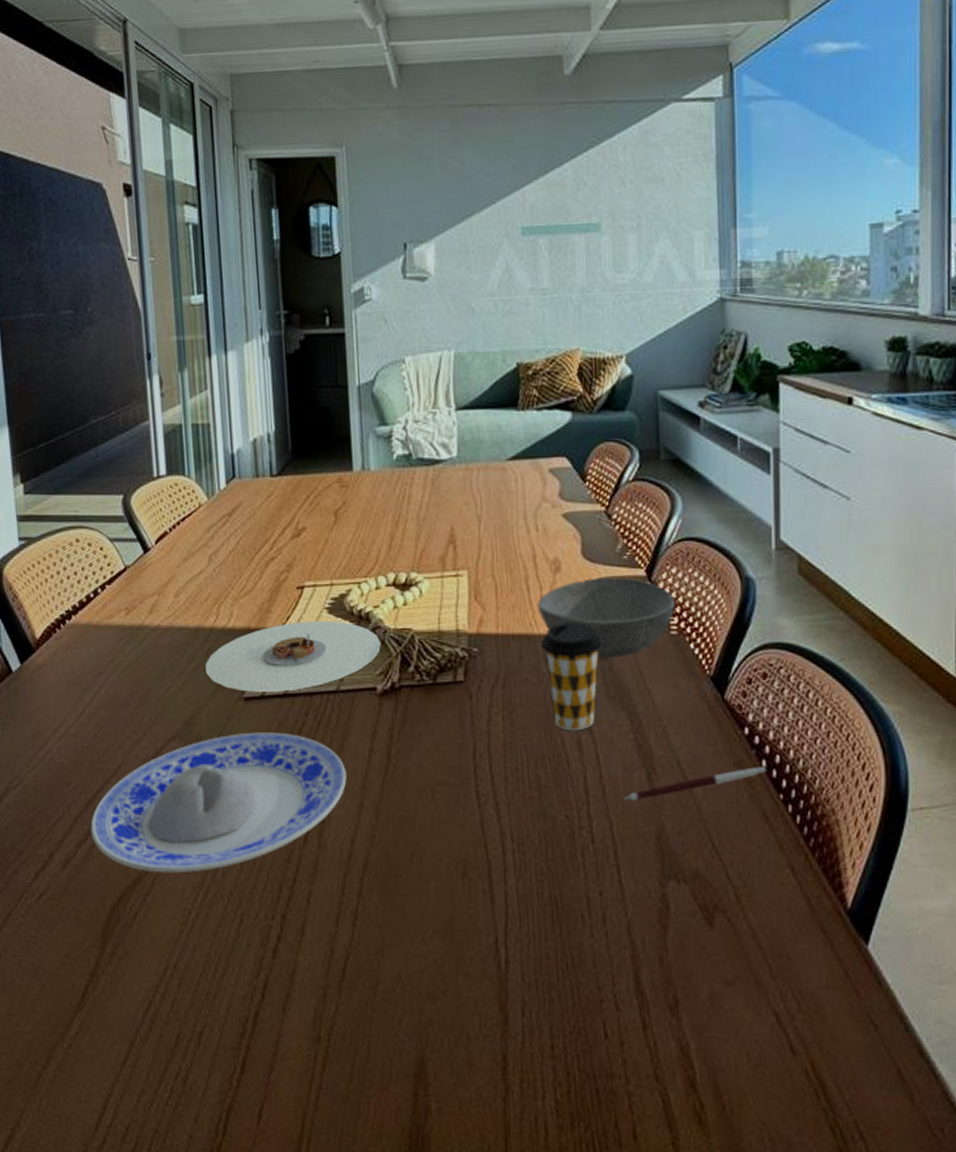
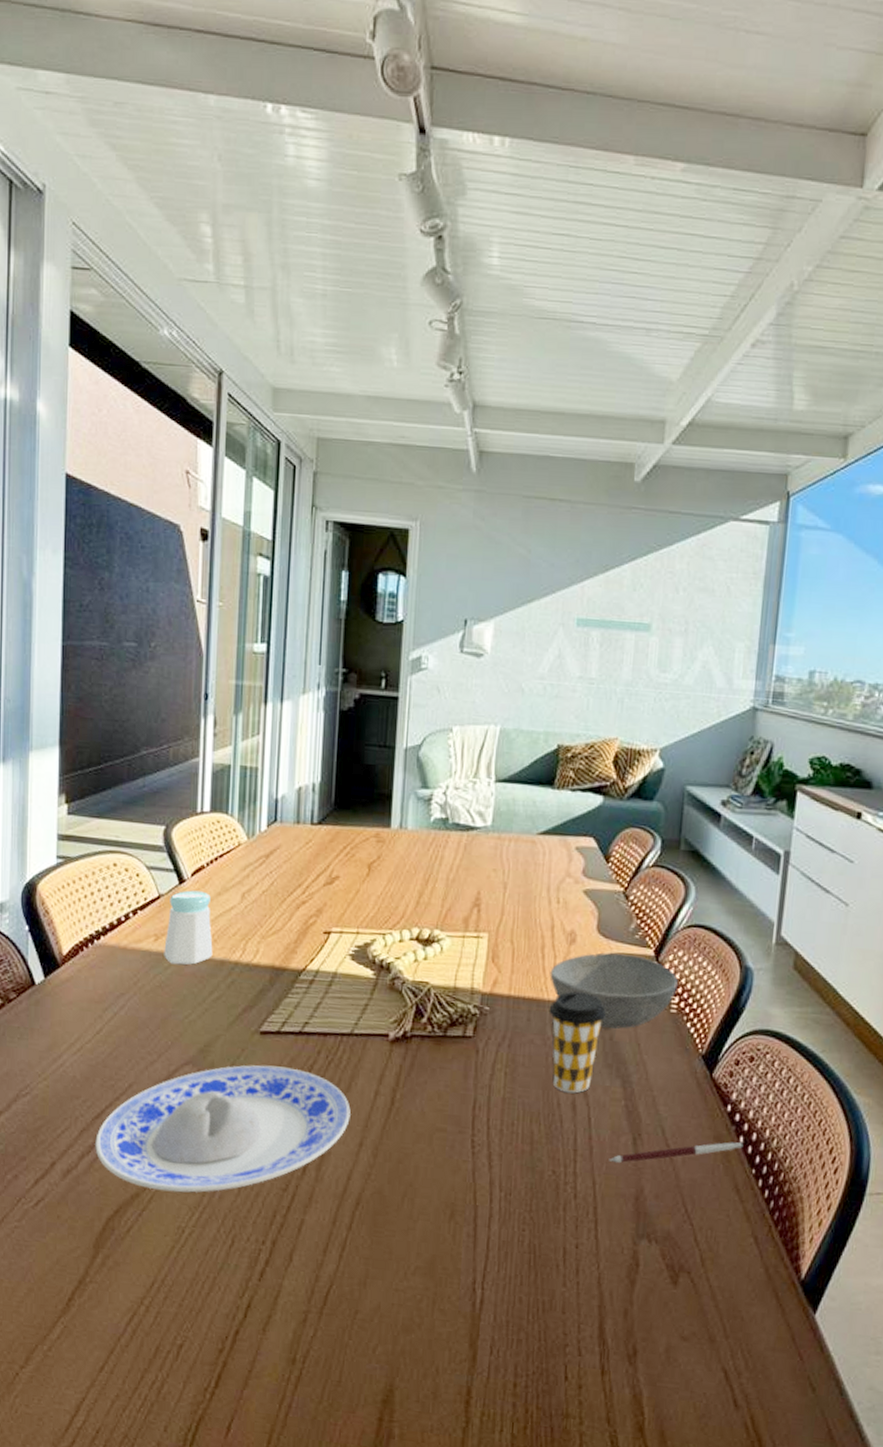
salt shaker: none [136,558,186,637] -> present [164,890,213,965]
plate: present [205,621,381,692] -> none [226,964,398,1029]

